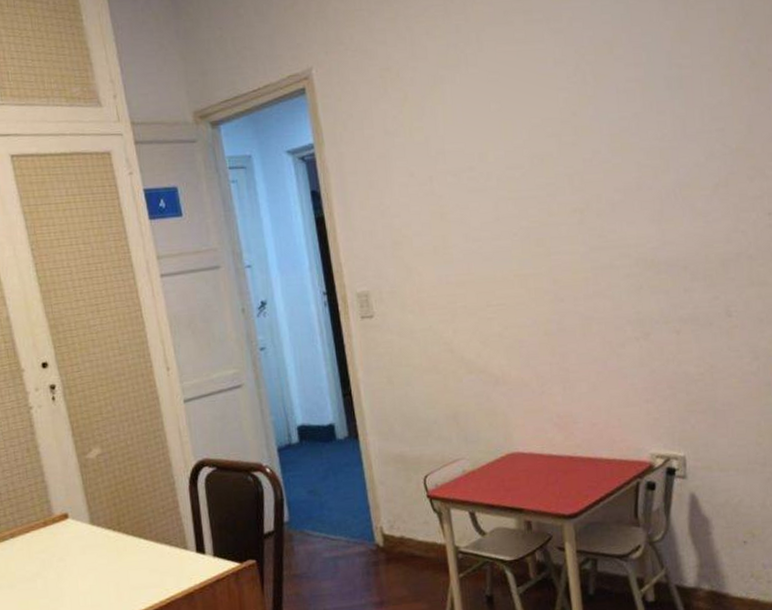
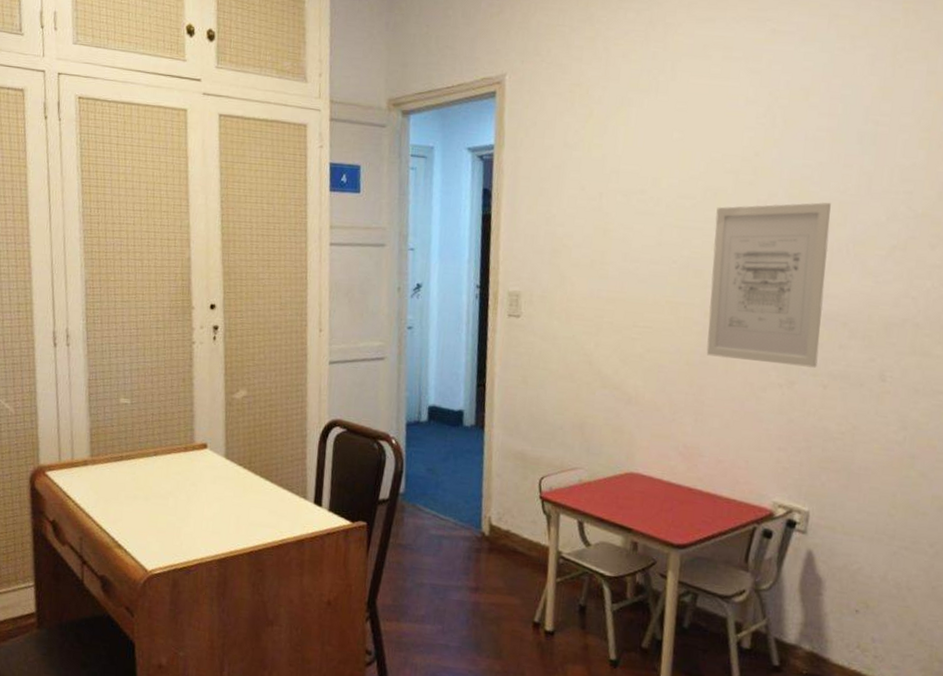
wall art: none [546,151,667,322] -> present [706,202,831,368]

